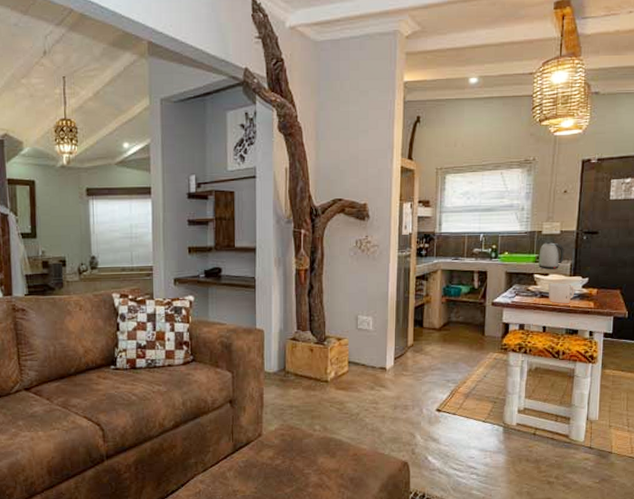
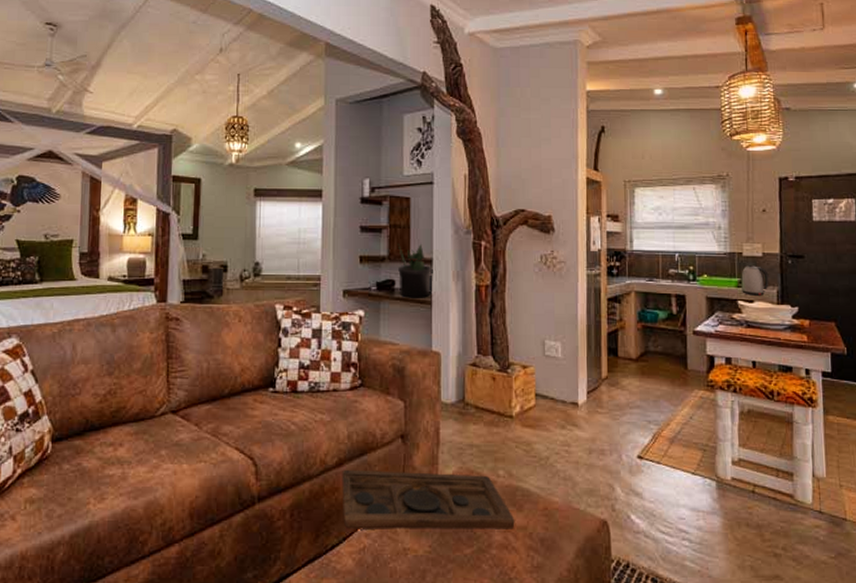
decorative tray: none [178,430,329,478] -> present [342,469,515,529]
planter: none [224,233,255,284] -> present [398,243,432,299]
mug: present [548,283,574,304] -> none [754,311,784,336]

